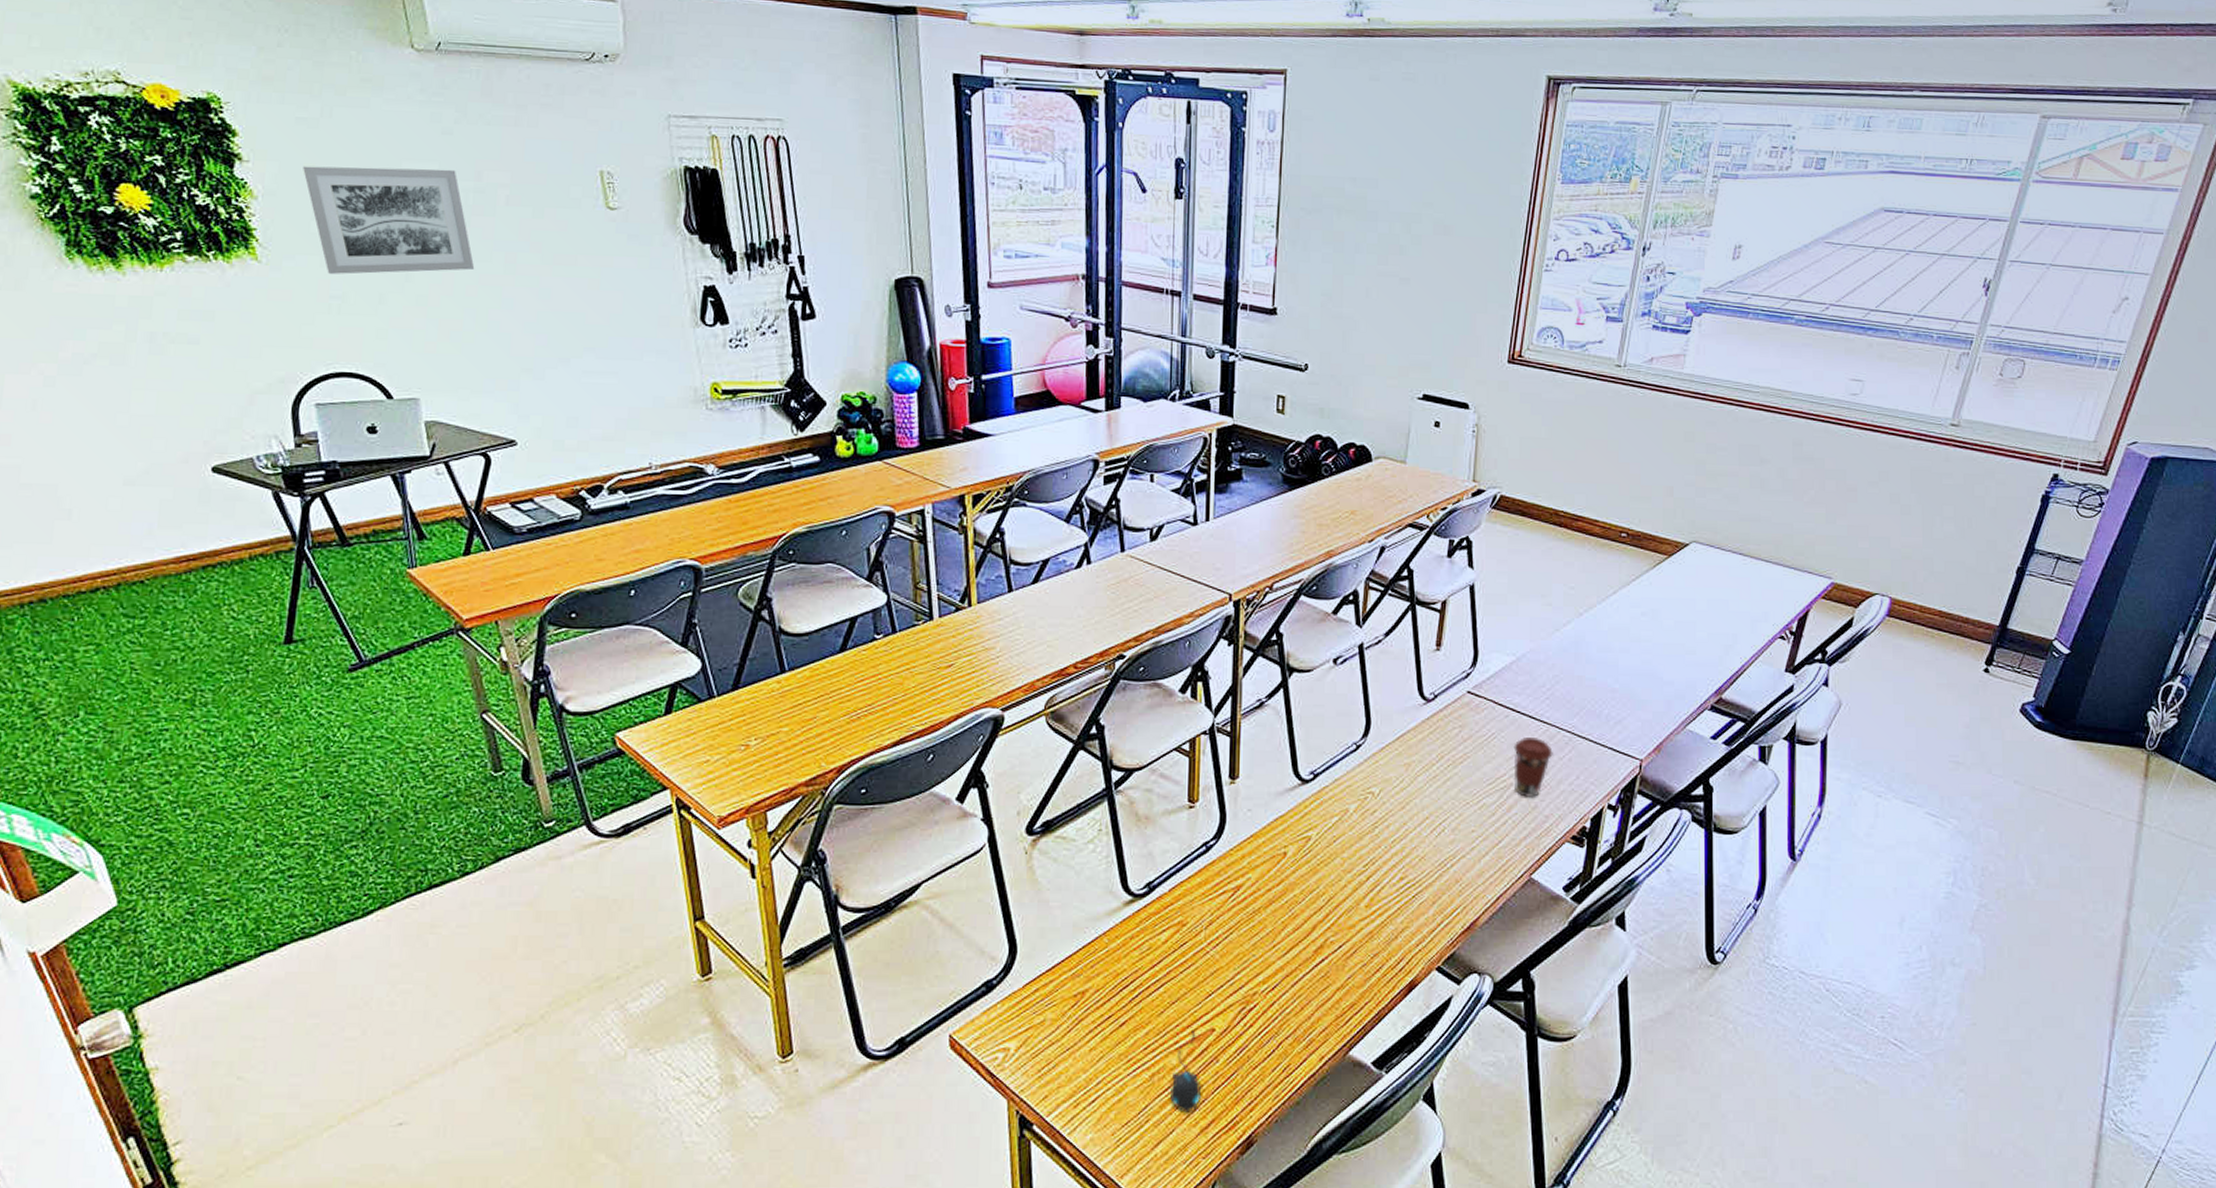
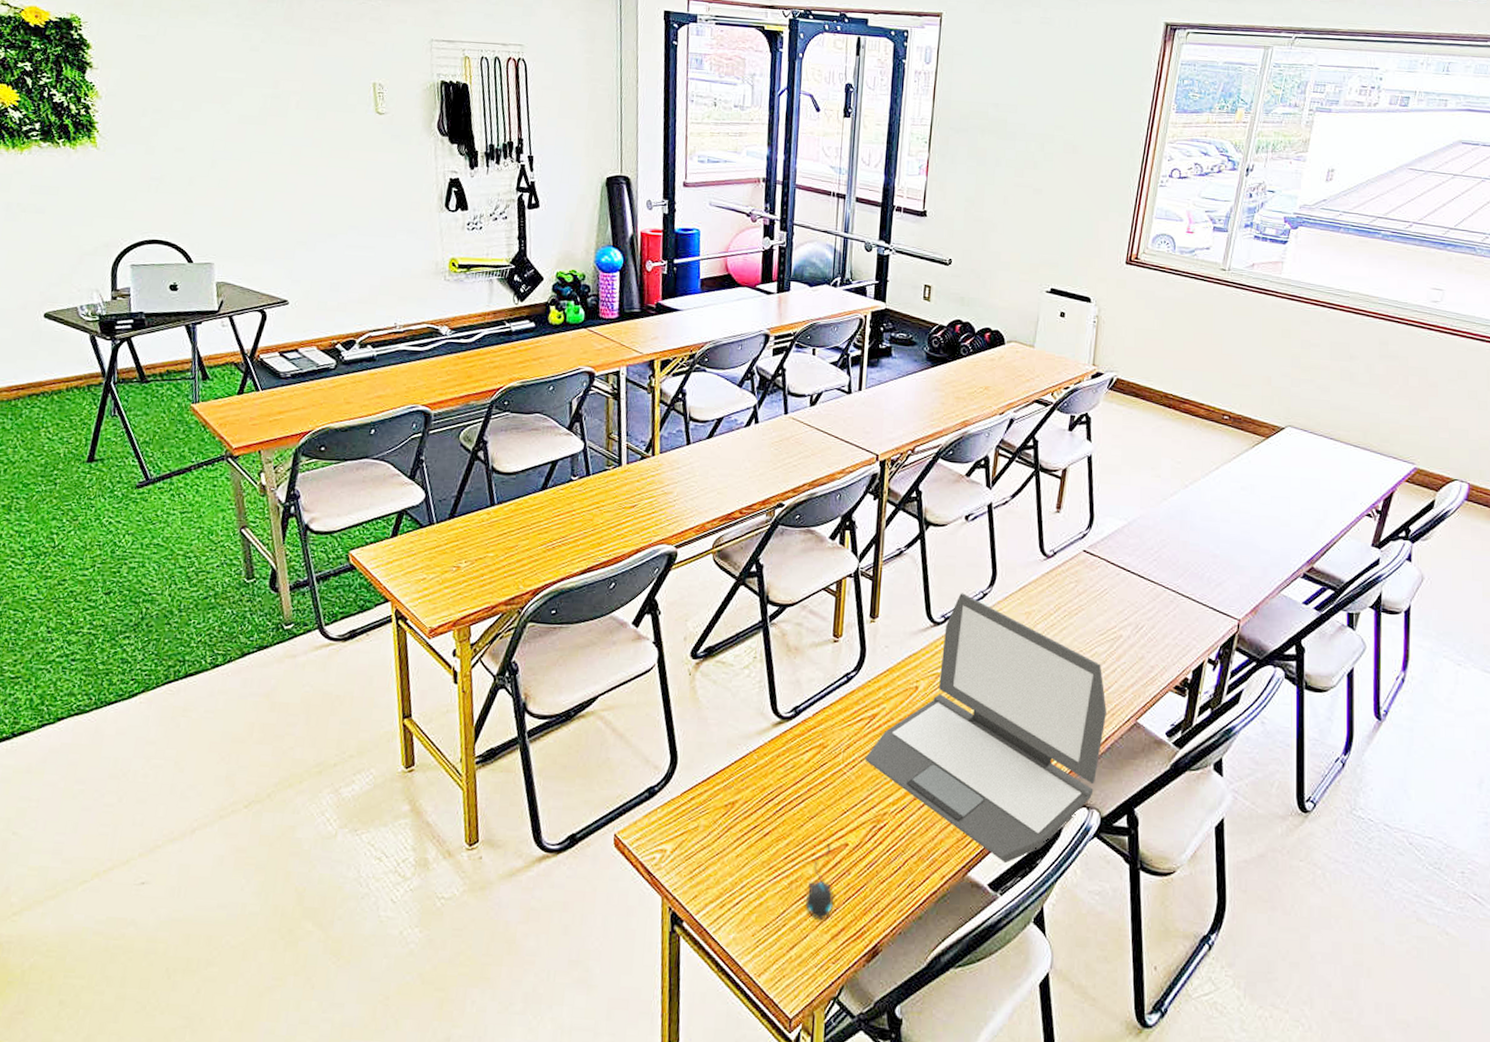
wall art: present [303,166,475,275] -> none [139,73,267,161]
laptop: none [1229,746,1497,1039] -> present [864,593,1107,864]
coffee cup: present [1513,737,1553,799] -> none [1123,594,1159,650]

